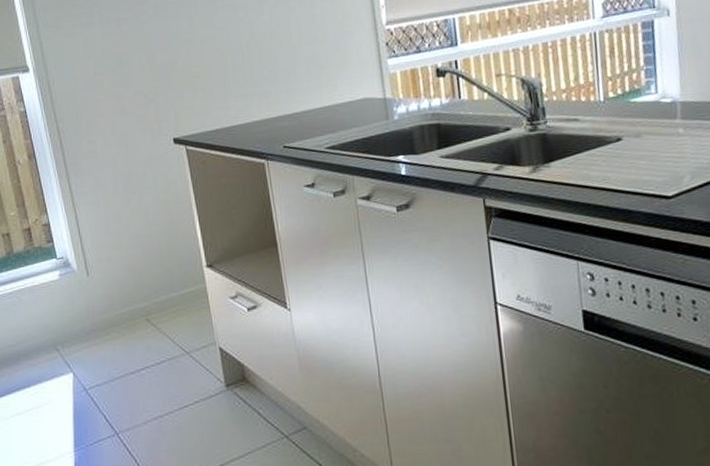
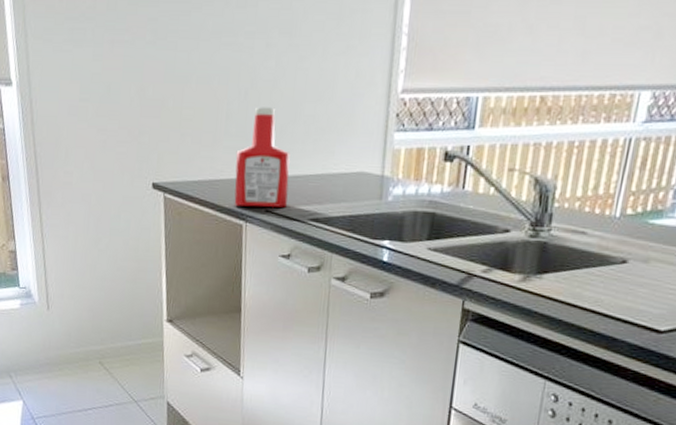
ketchup bottle: none [247,54,302,147] -> present [234,107,290,208]

